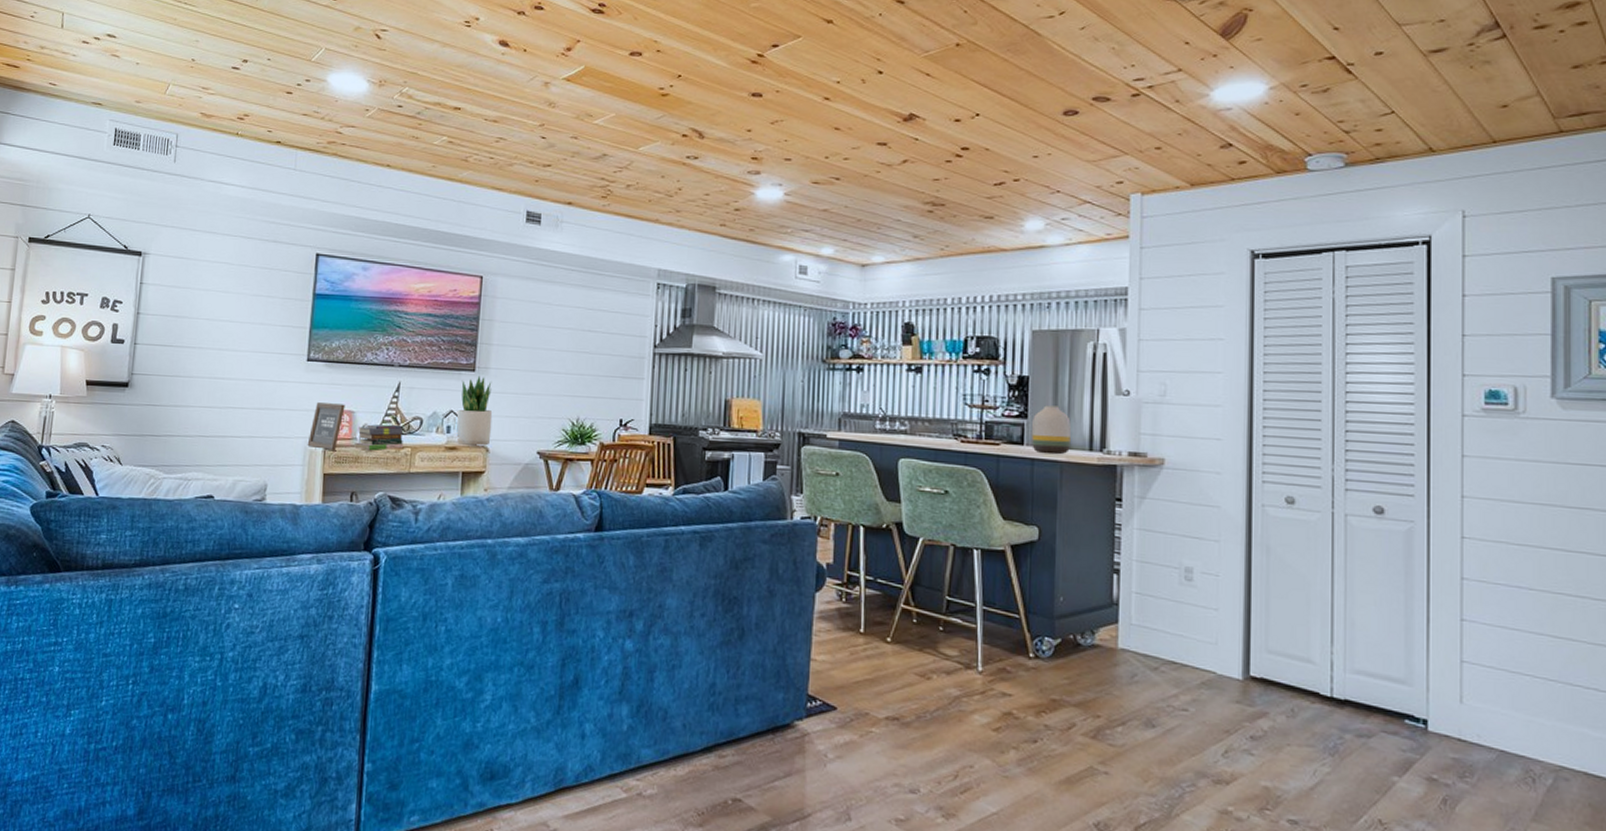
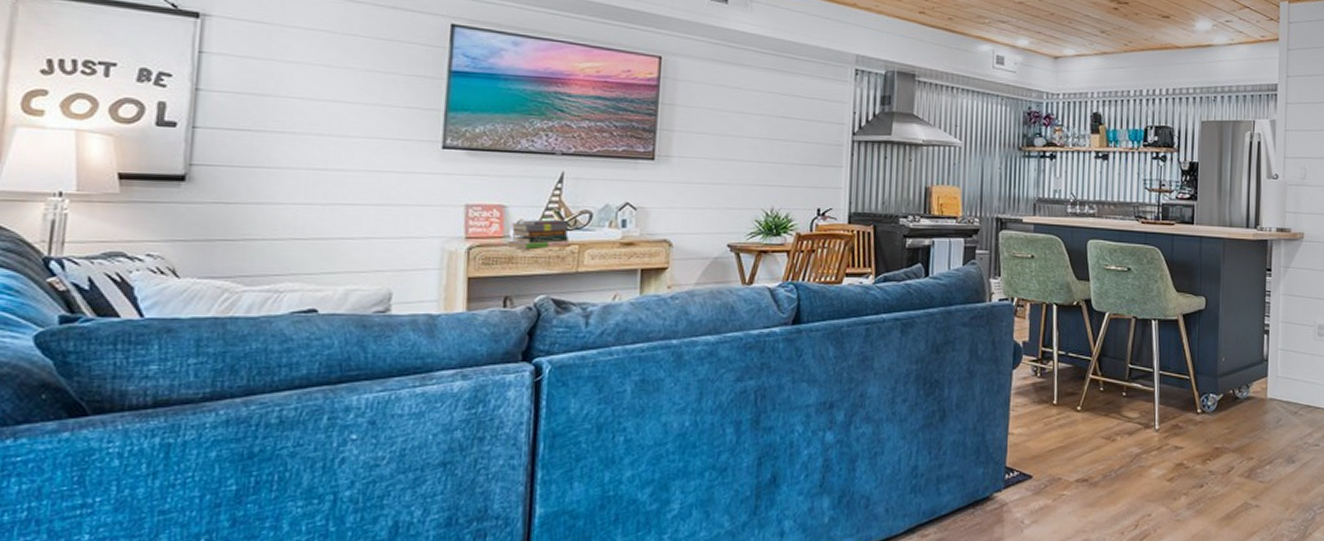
picture frame: present [307,402,346,452] -> none [445,196,494,252]
planter: present [456,375,493,446] -> none [633,164,676,240]
vase: present [1032,405,1071,455] -> none [1200,188,1232,232]

